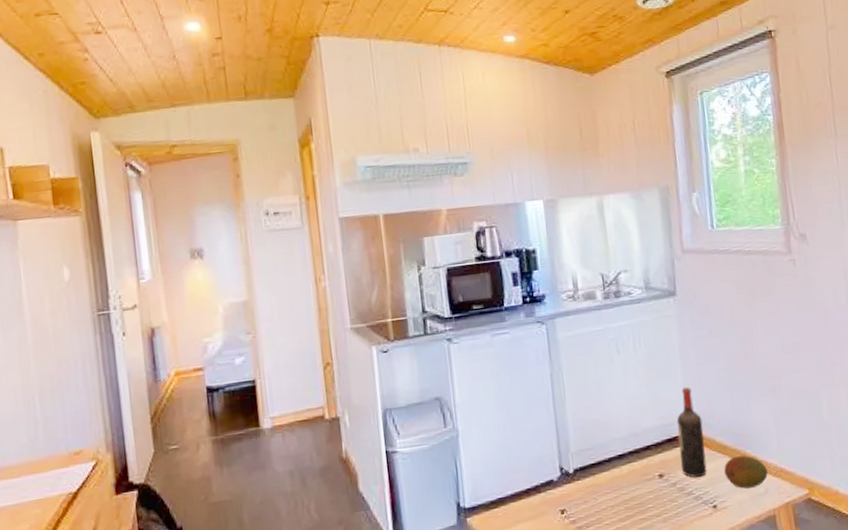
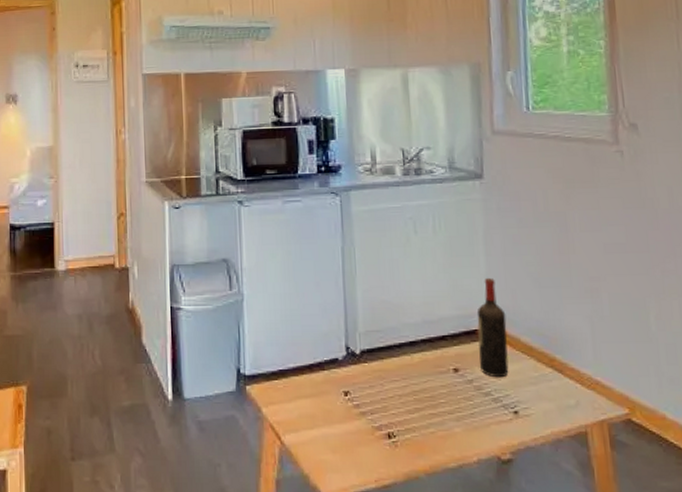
fruit: present [724,455,769,489] -> none [529,361,581,397]

